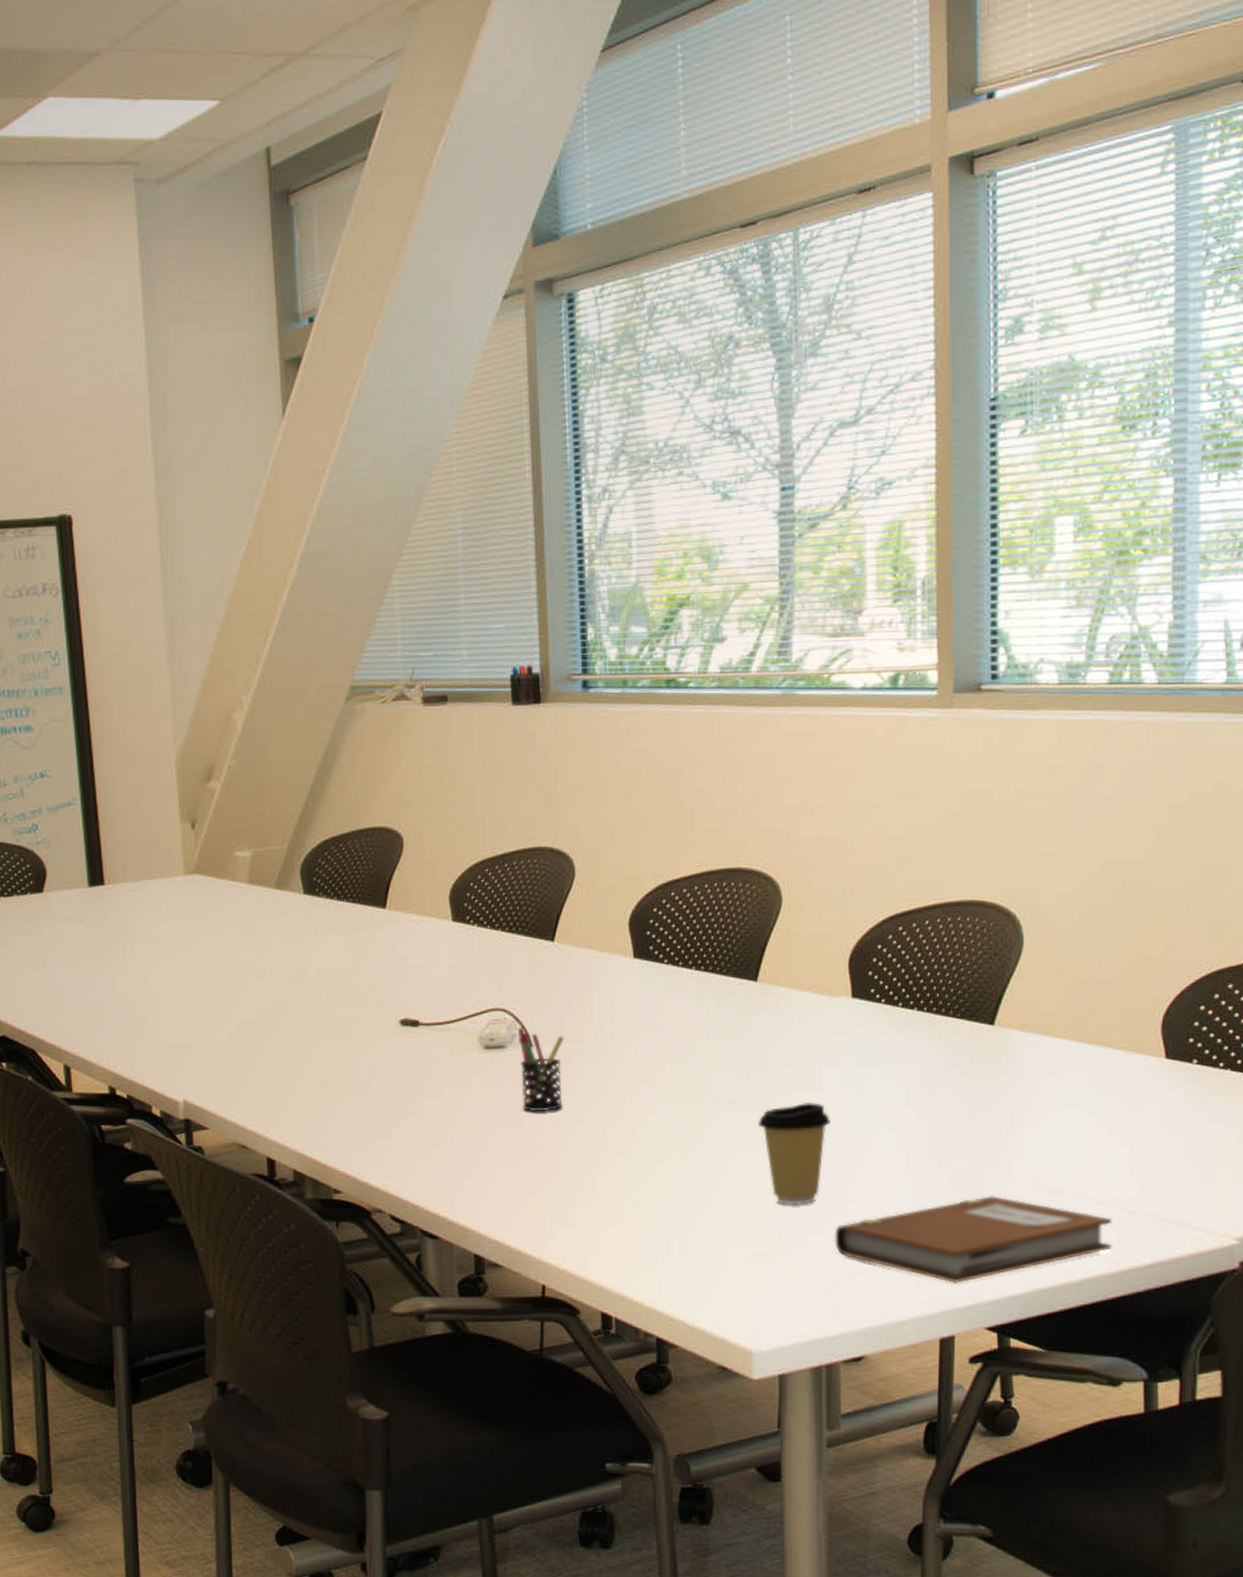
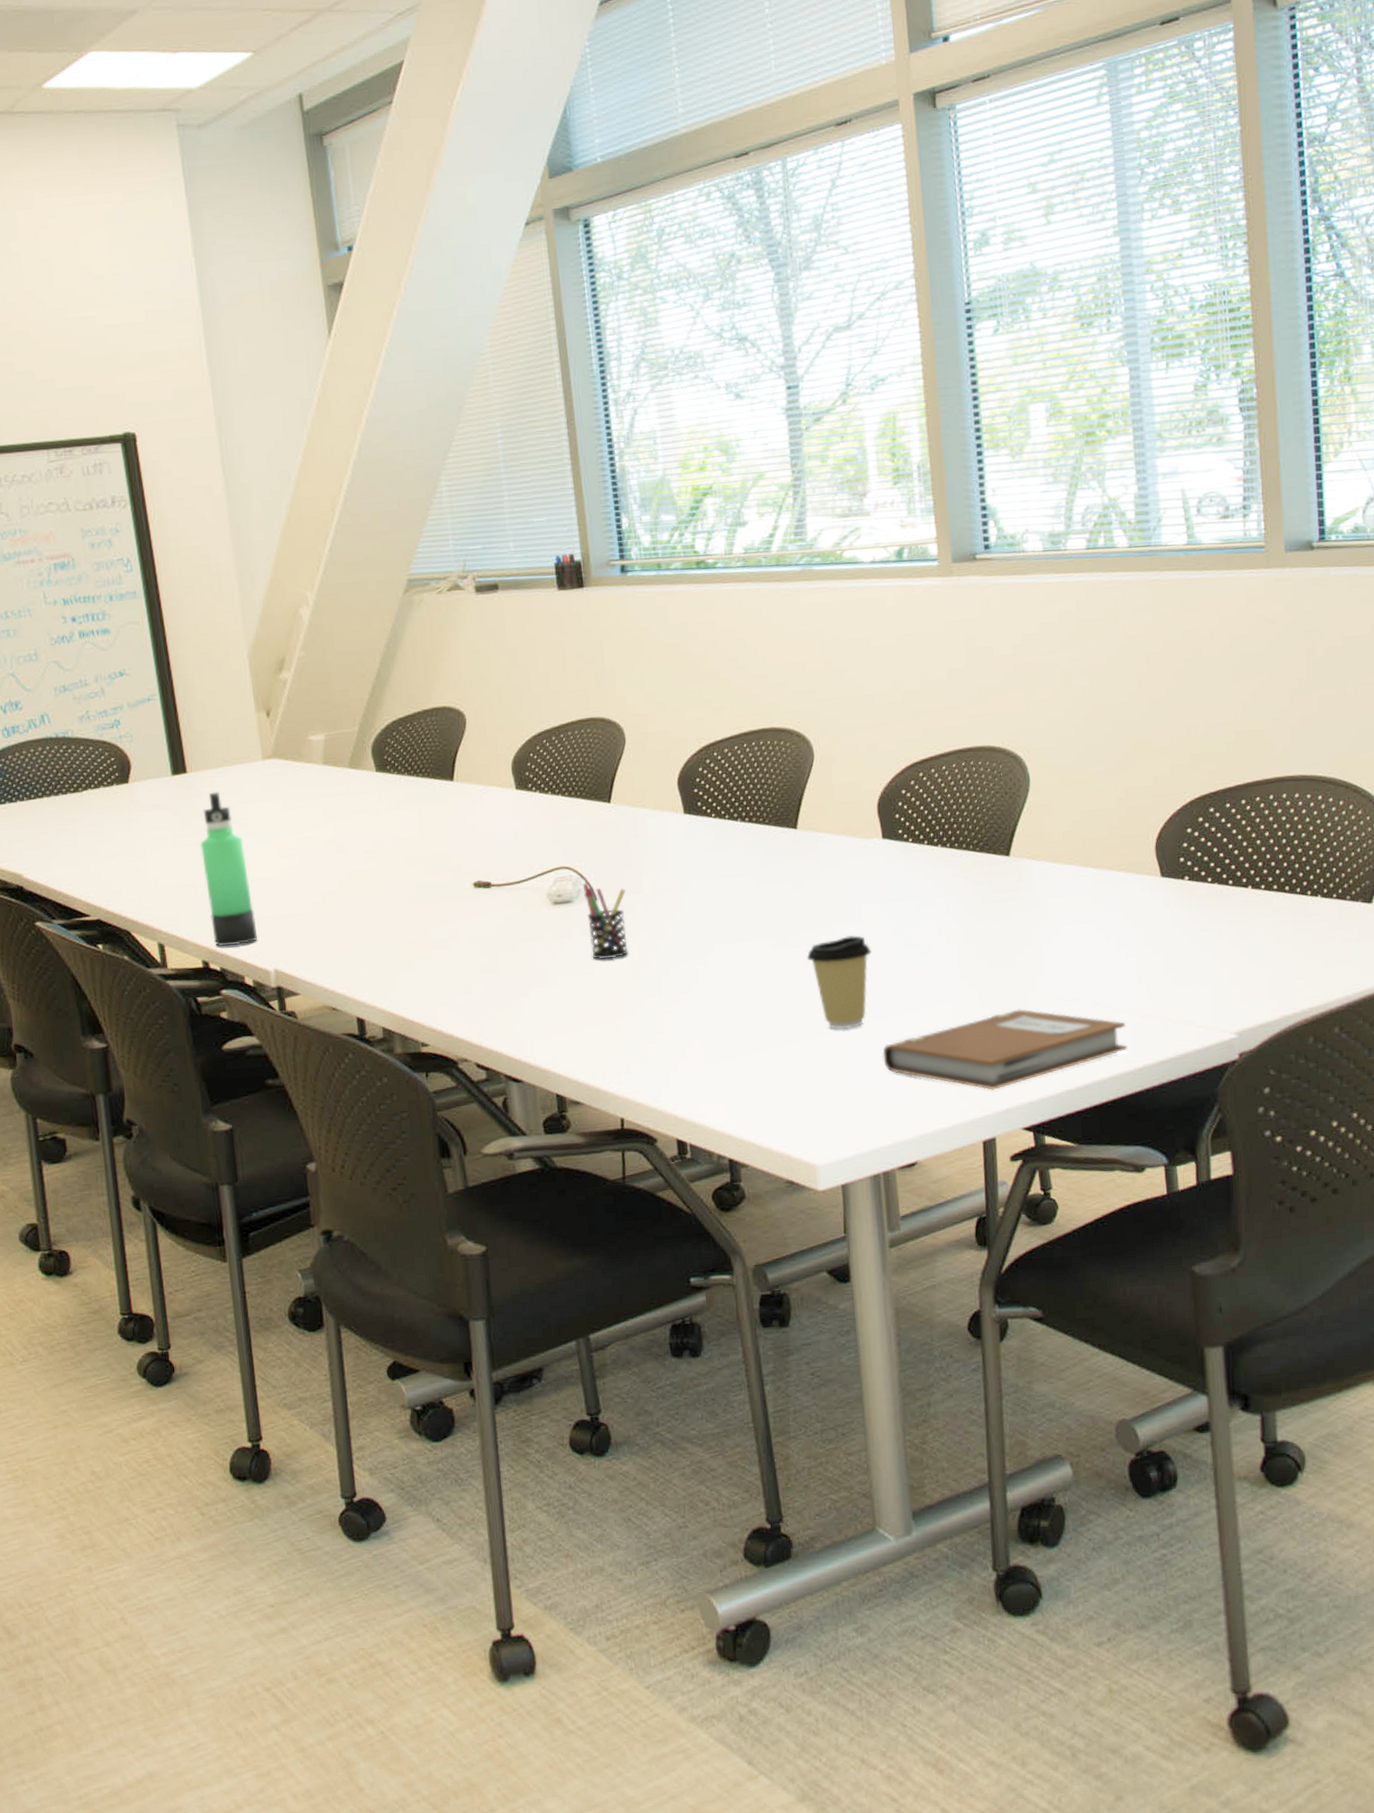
thermos bottle: none [113,906,169,1073] -> present [199,791,258,946]

